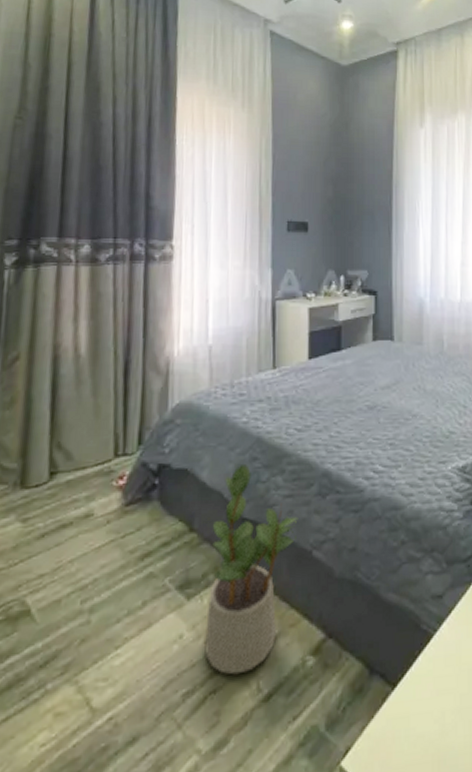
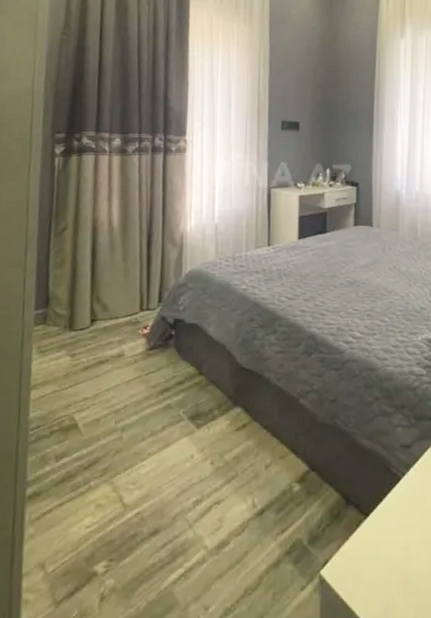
potted plant: present [204,464,298,675] -> none [211,324,288,492]

